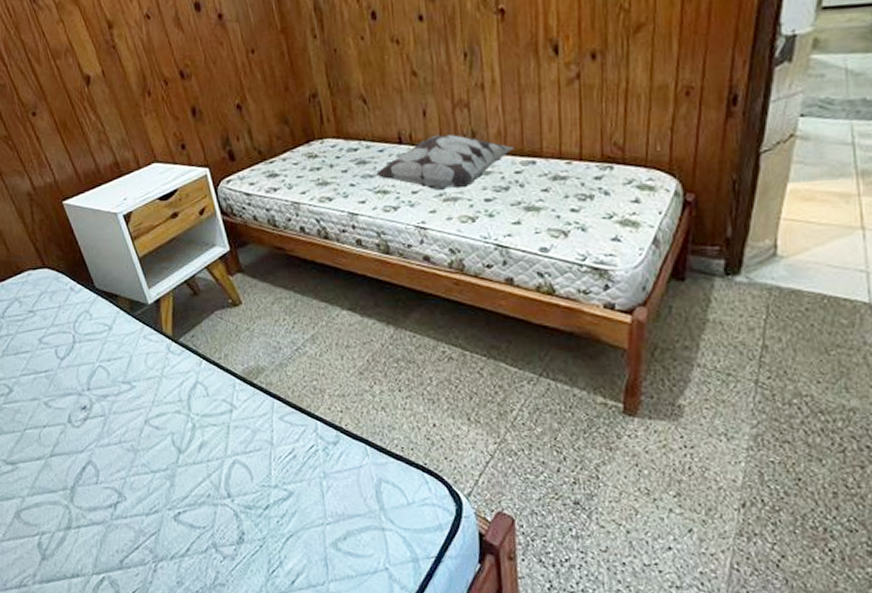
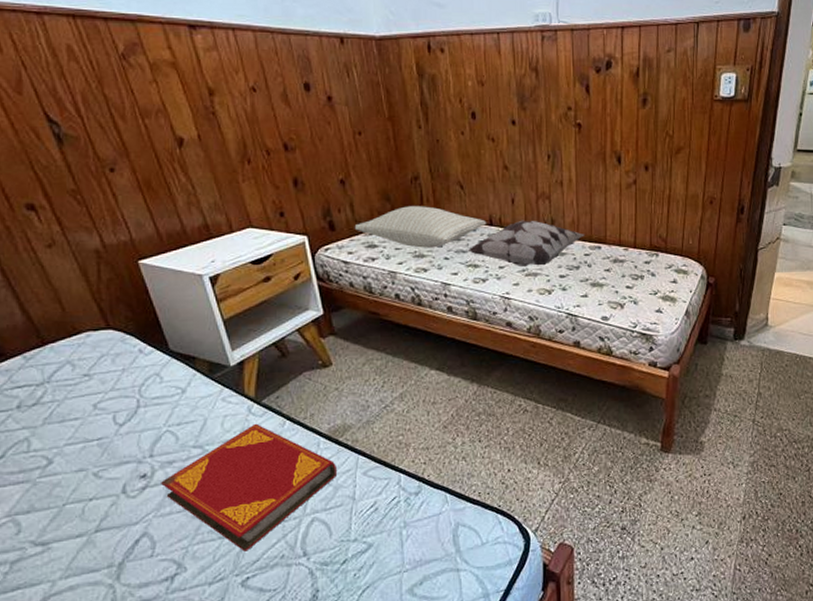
hardback book: none [99,362,255,487] -> present [161,423,338,552]
pillow: none [253,126,396,175] -> present [354,206,487,248]

